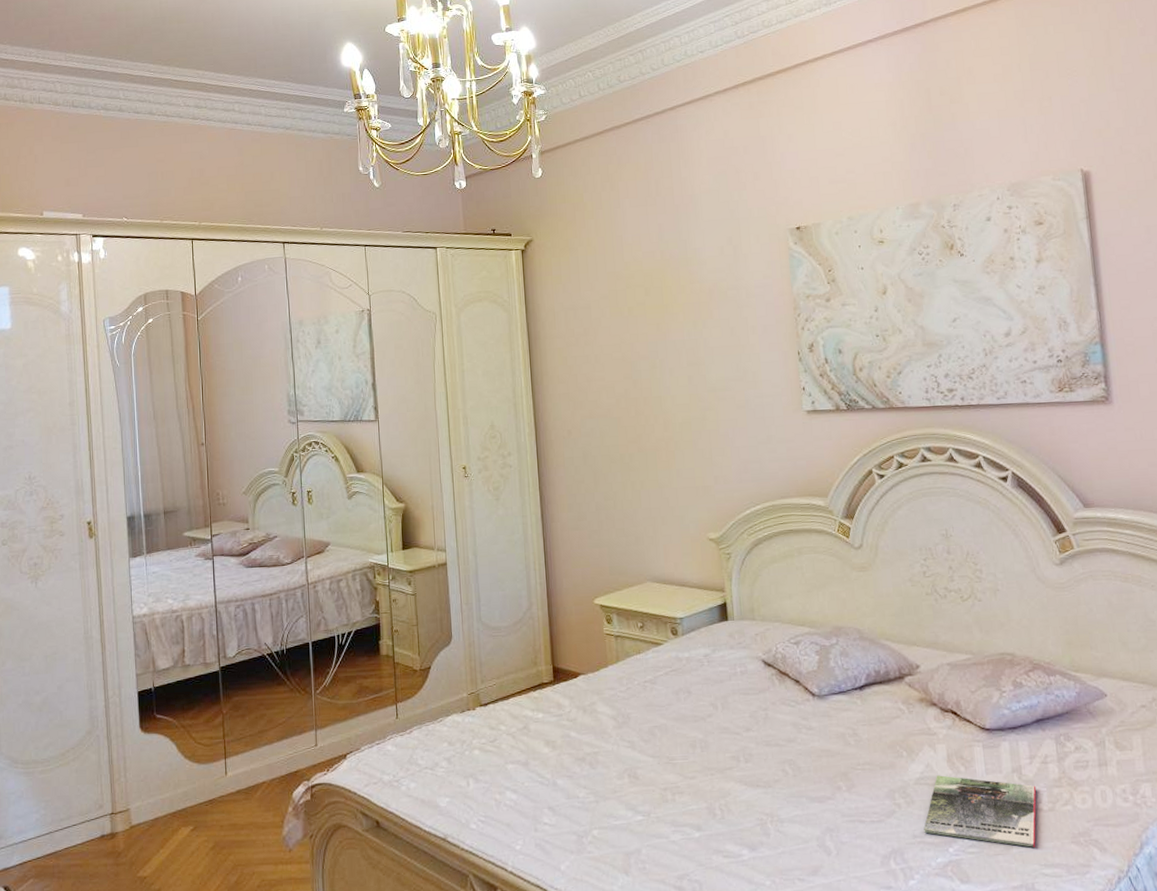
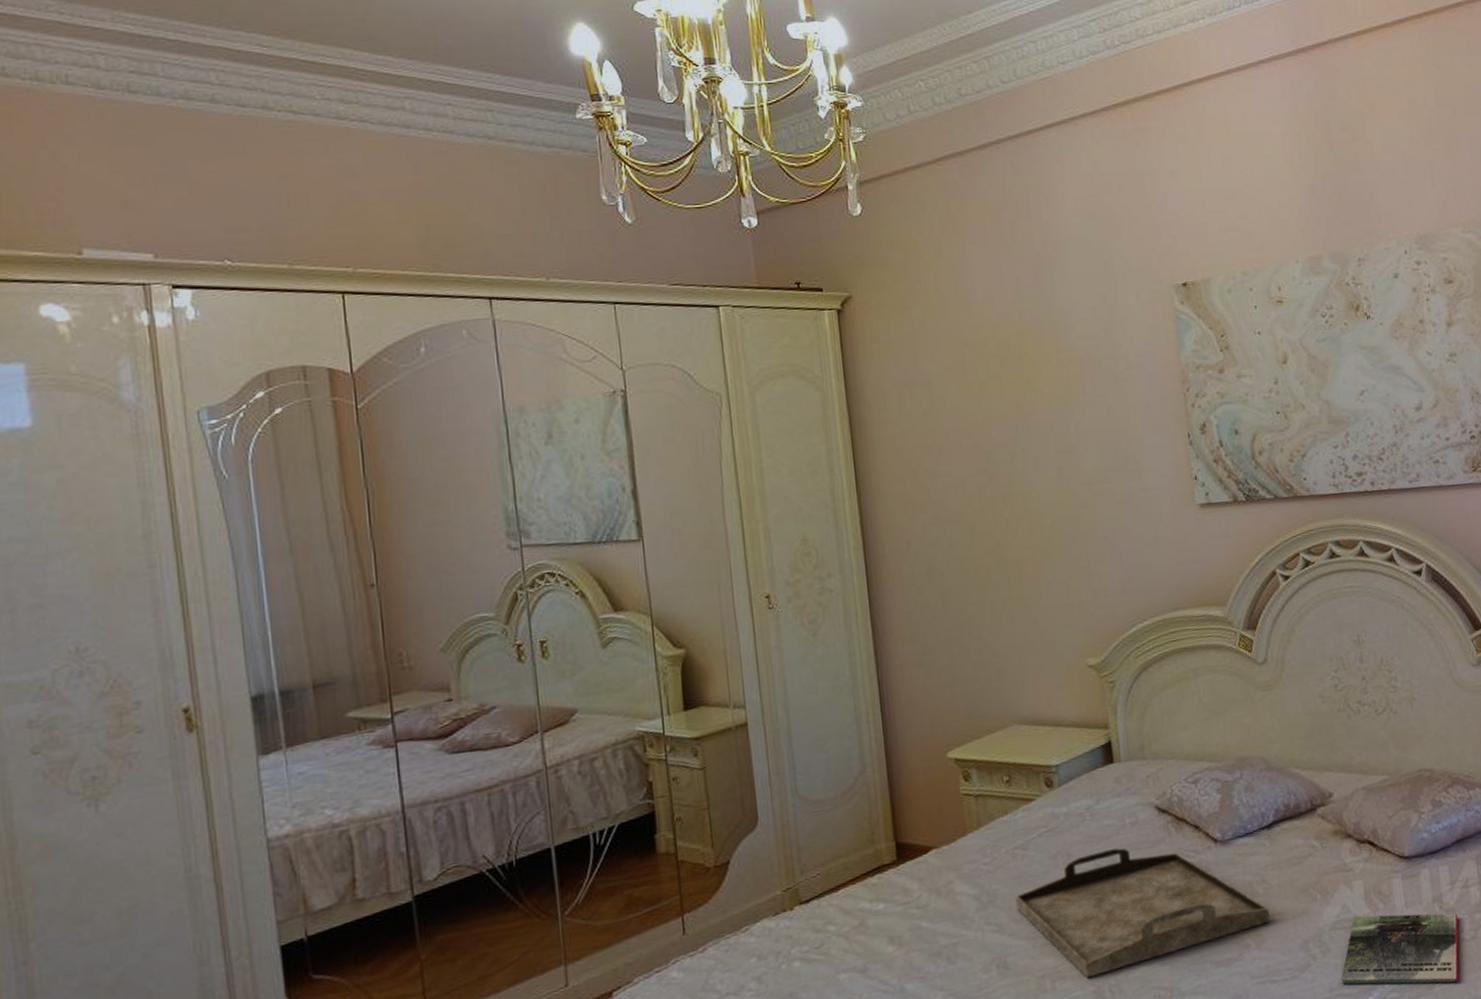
serving tray: none [644,691,861,796] -> present [1014,847,1271,979]

